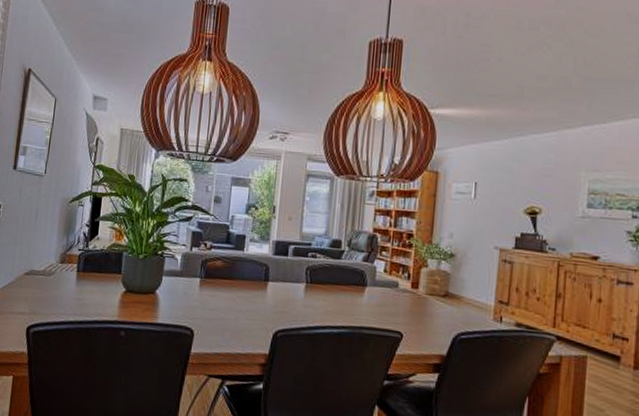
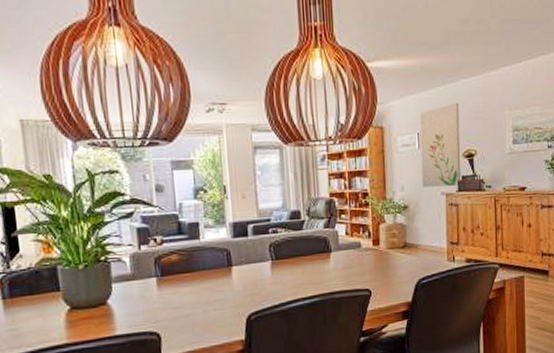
wall art: none [474,156,526,242] -> present [419,102,461,187]

